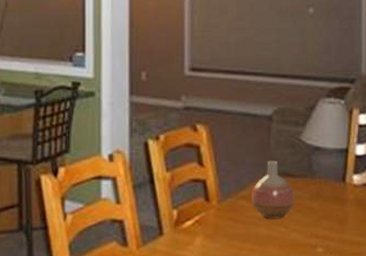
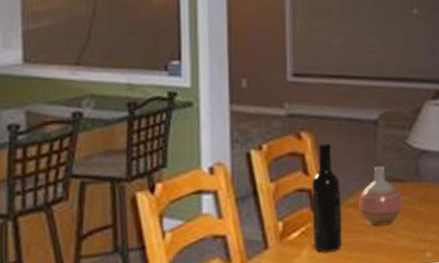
wine bottle: none [205,136,235,242] -> present [311,142,343,252]

